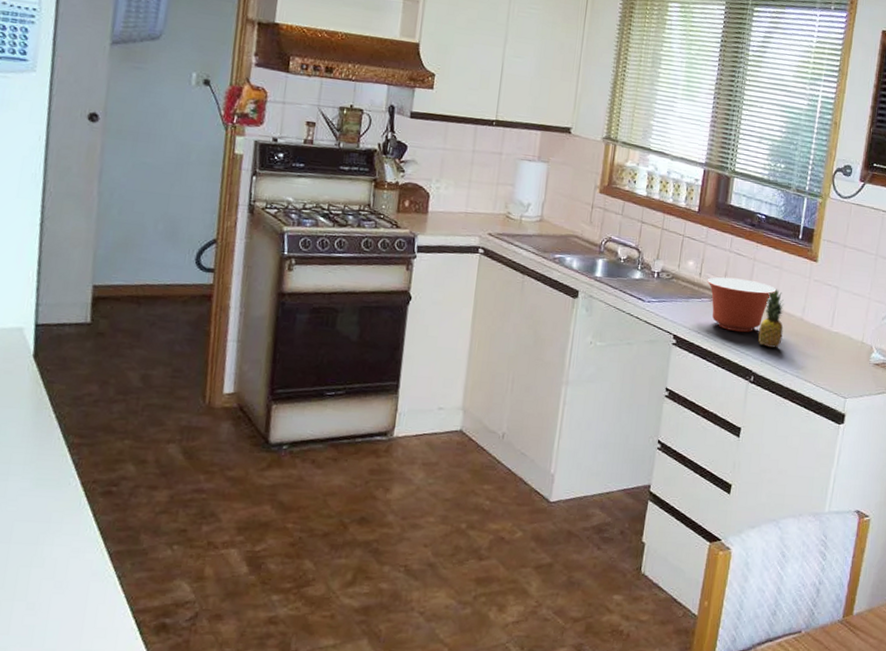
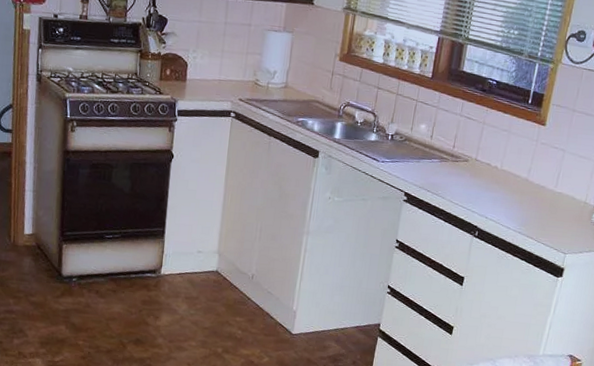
mixing bowl: present [707,277,776,332] -> none [437,139,503,191]
fruit: present [758,288,785,348] -> none [484,150,511,206]

